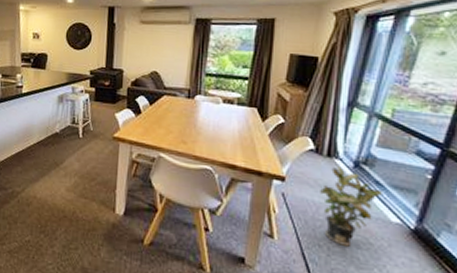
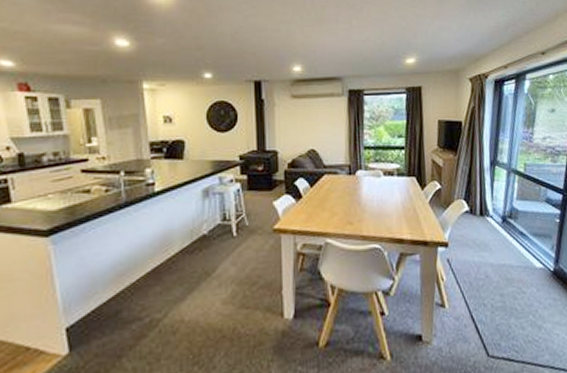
potted plant: present [320,165,384,247] -> none [478,222,528,300]

